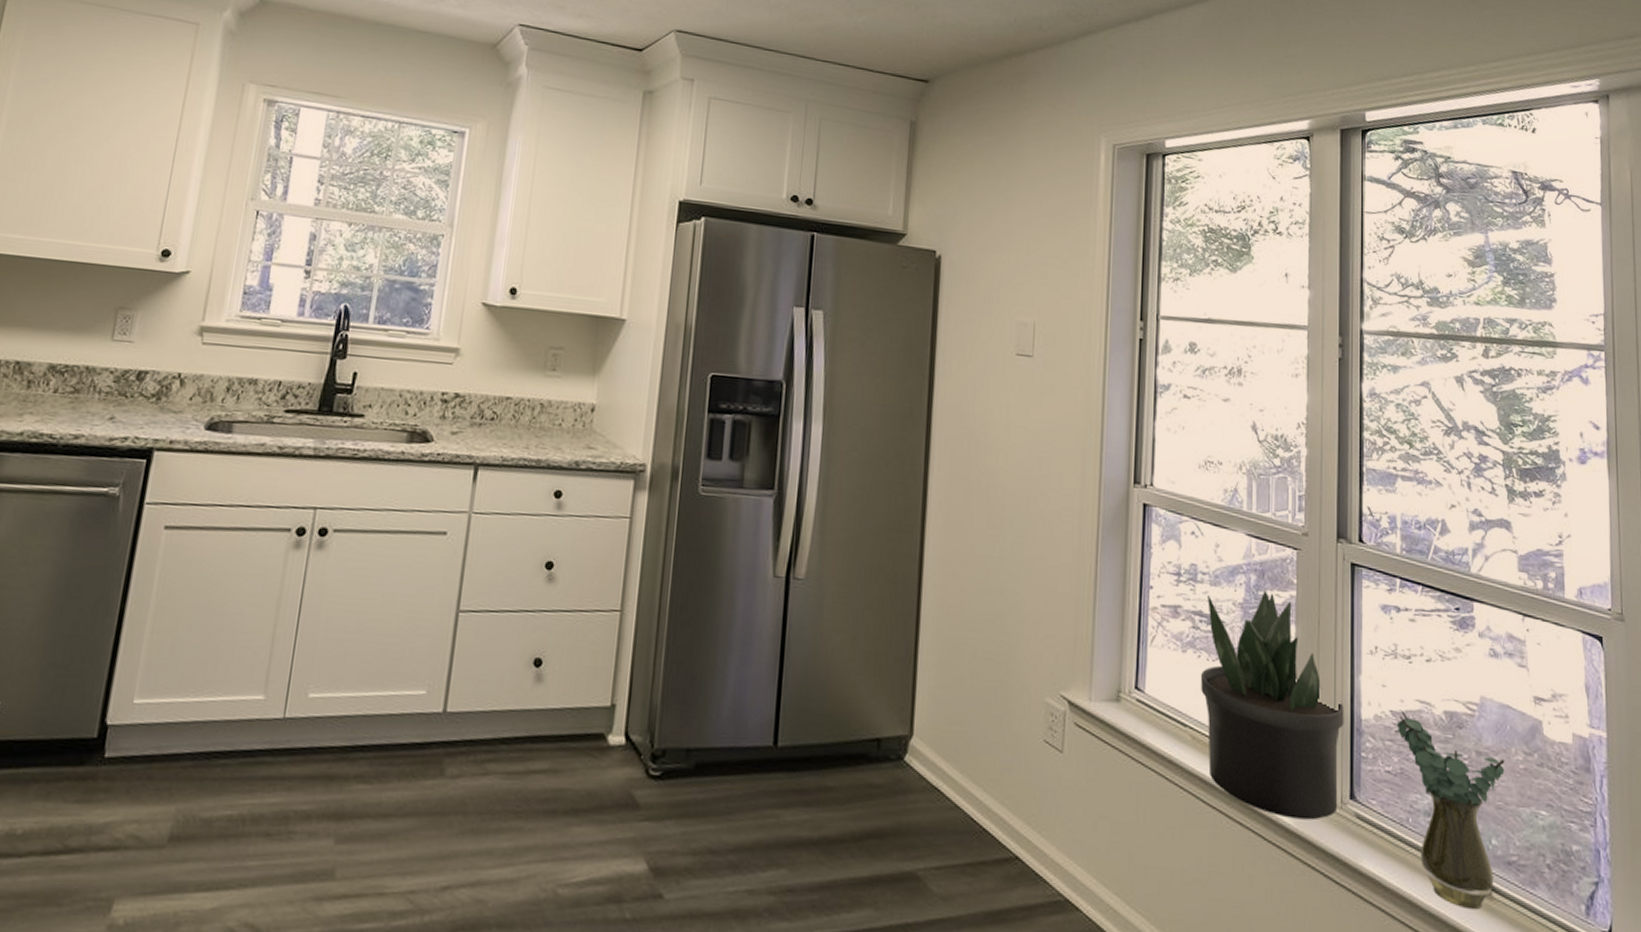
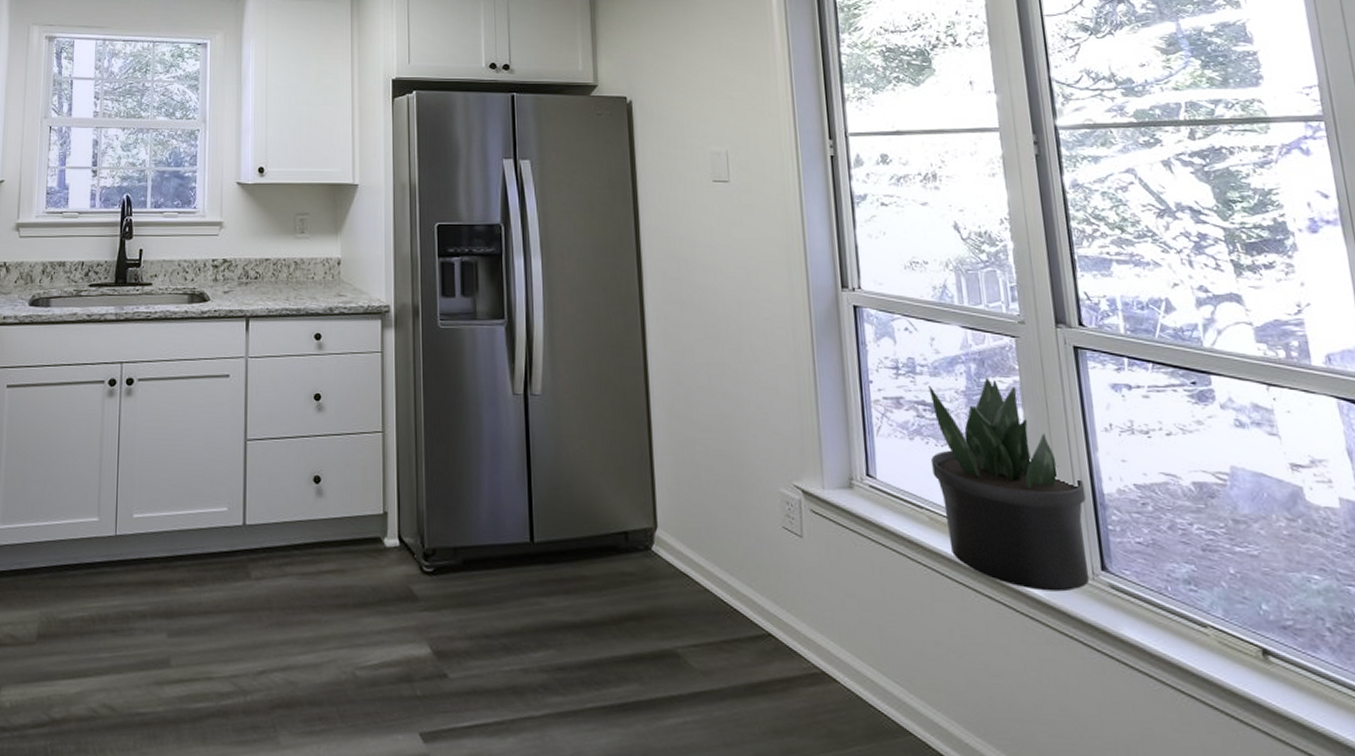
vase: present [1396,711,1505,911] -> none [1142,484,1270,675]

